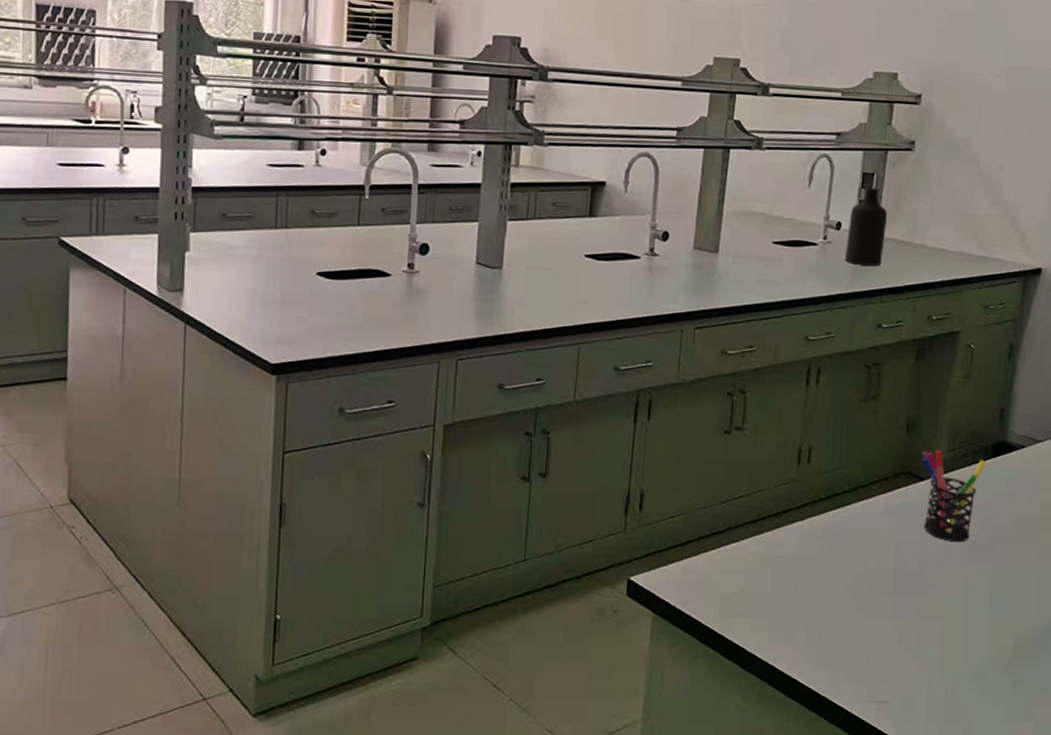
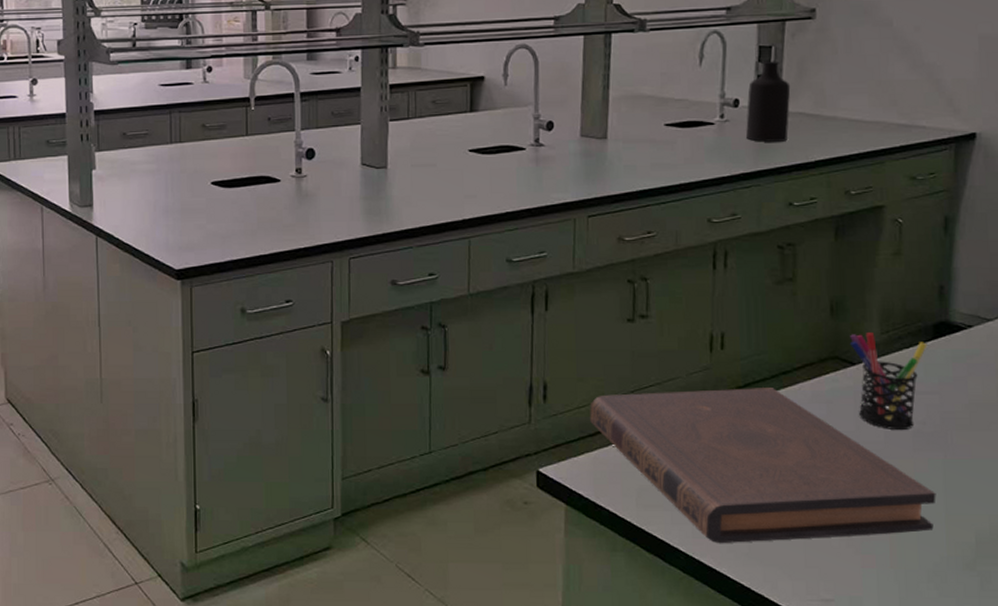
book: none [681,500,984,650] -> present [589,388,936,544]

